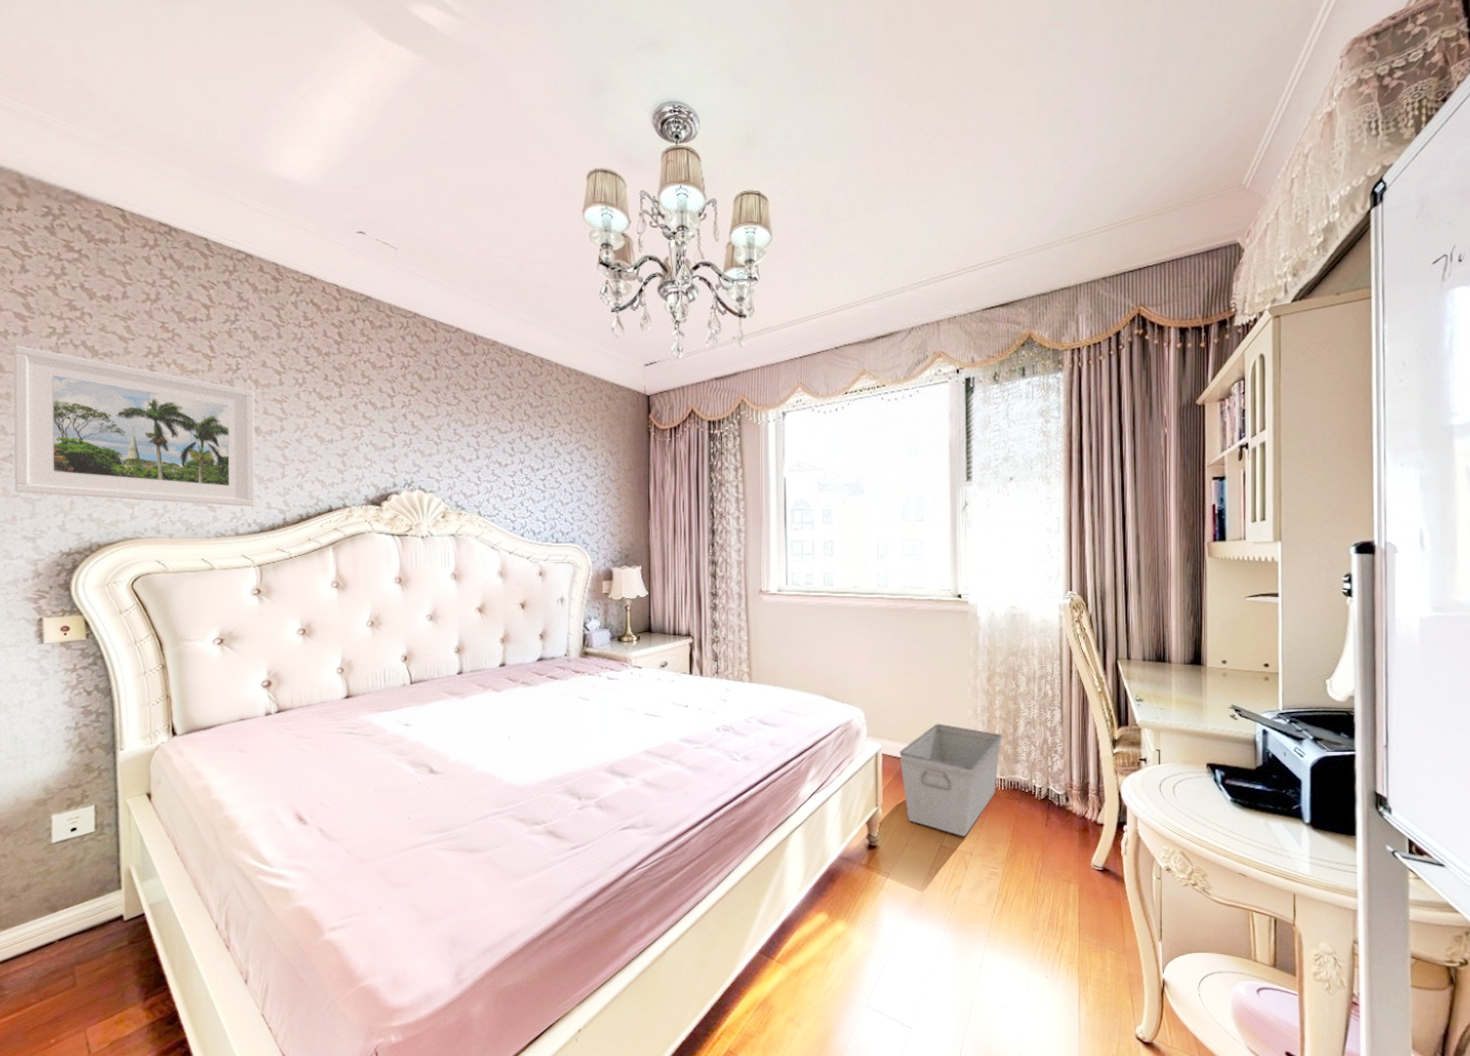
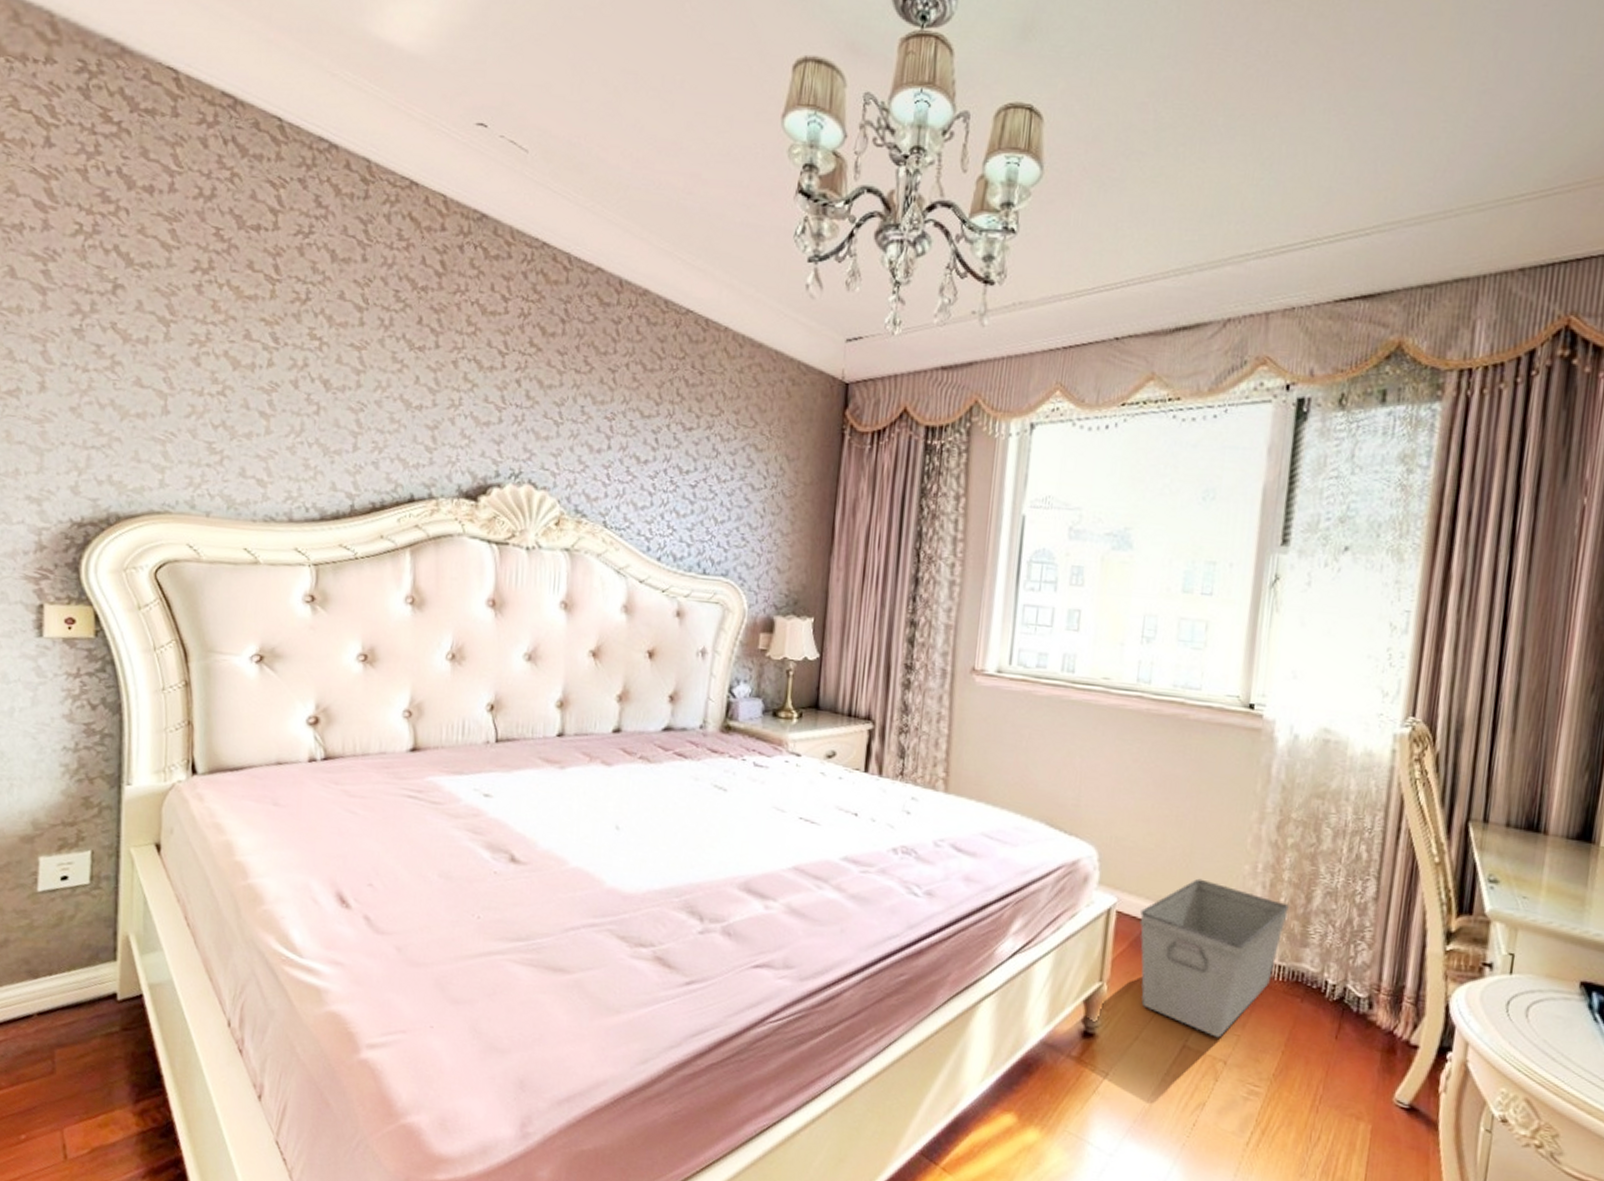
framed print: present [13,345,256,506] -> none [19,243,326,486]

